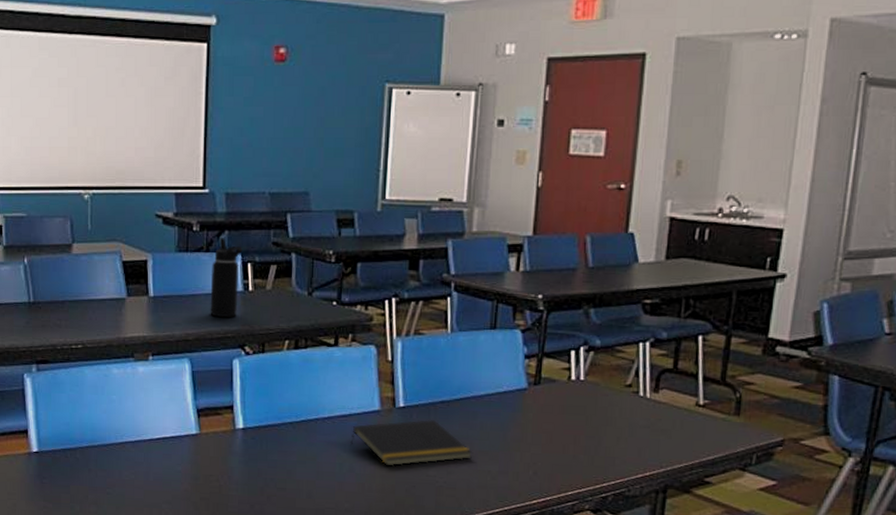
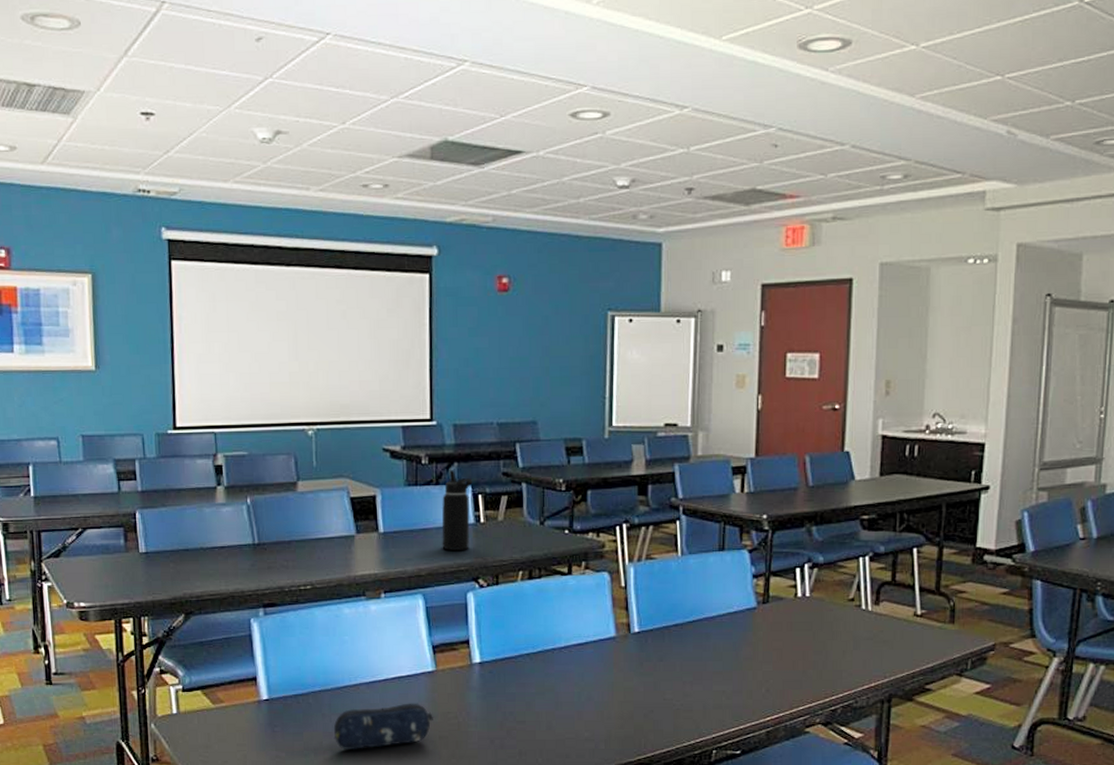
pencil case: none [99,463,195,506] -> present [333,703,433,750]
notepad: present [350,419,472,467] -> none [588,643,706,692]

